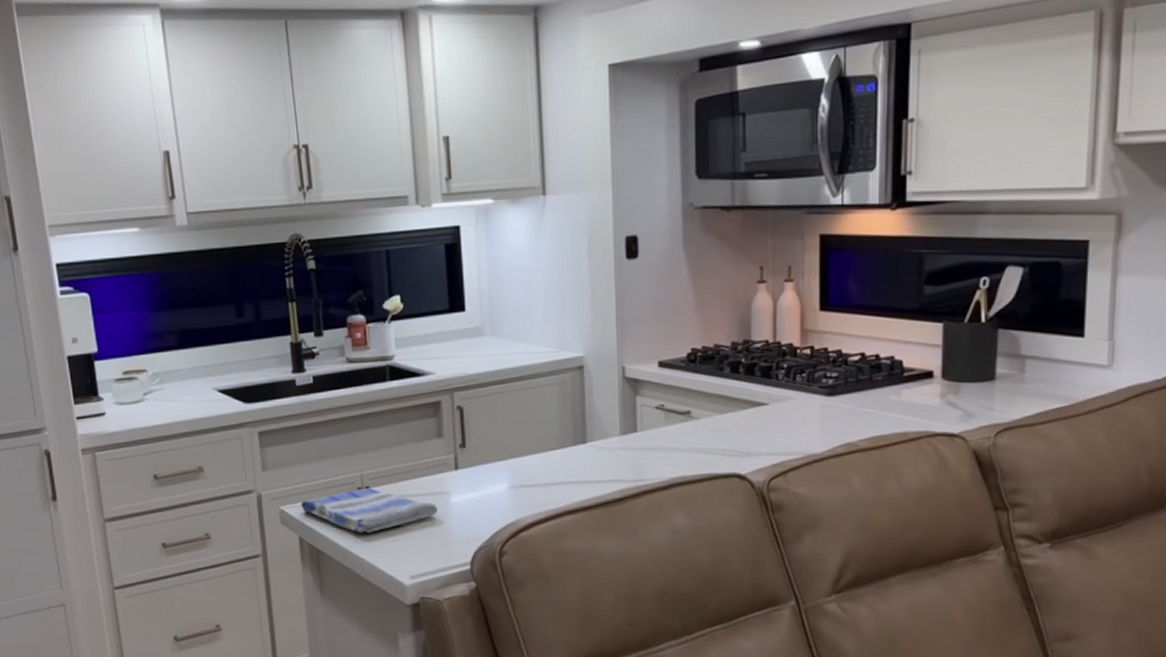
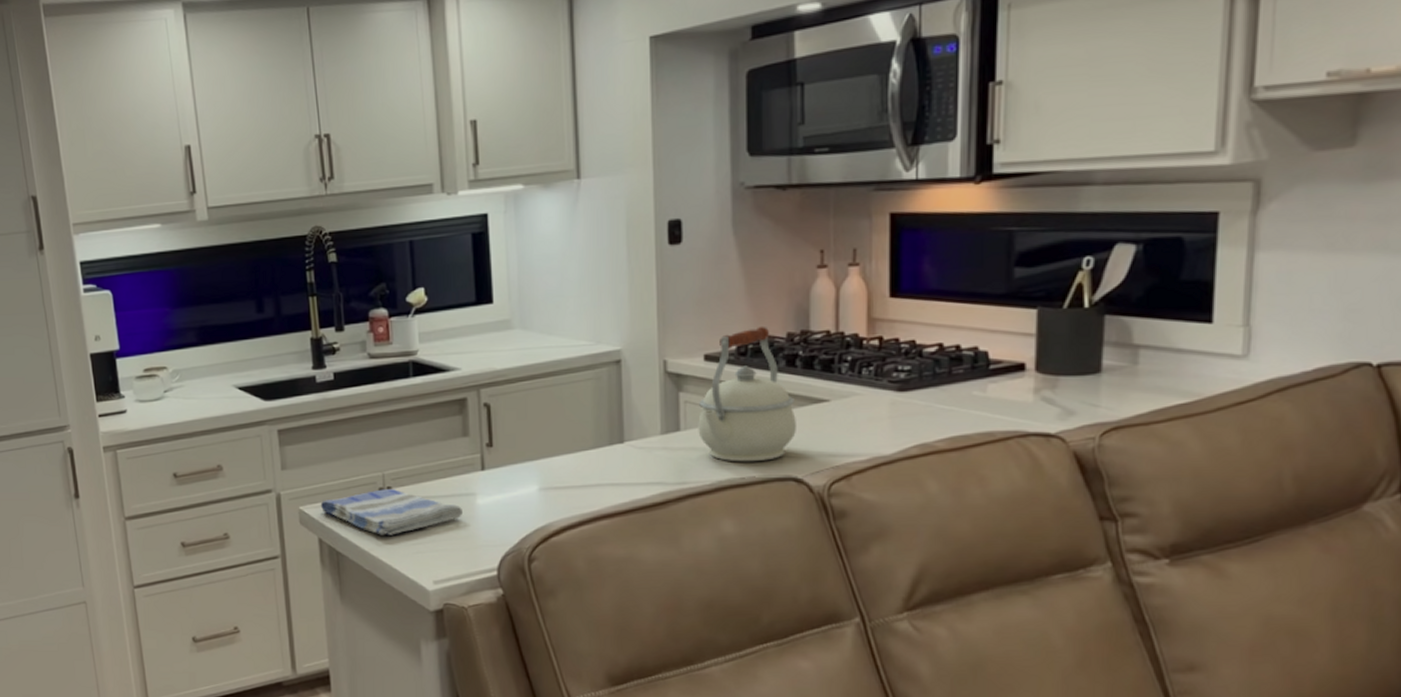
kettle: none [653,335,739,461] -> present [698,326,796,462]

